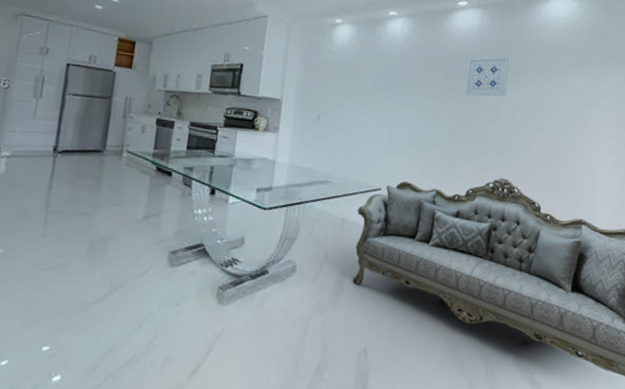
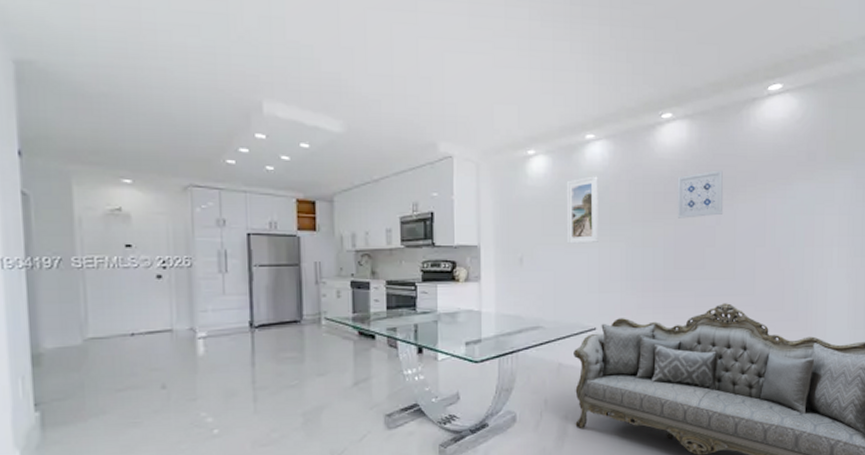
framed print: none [362,48,397,109] -> present [566,176,598,244]

